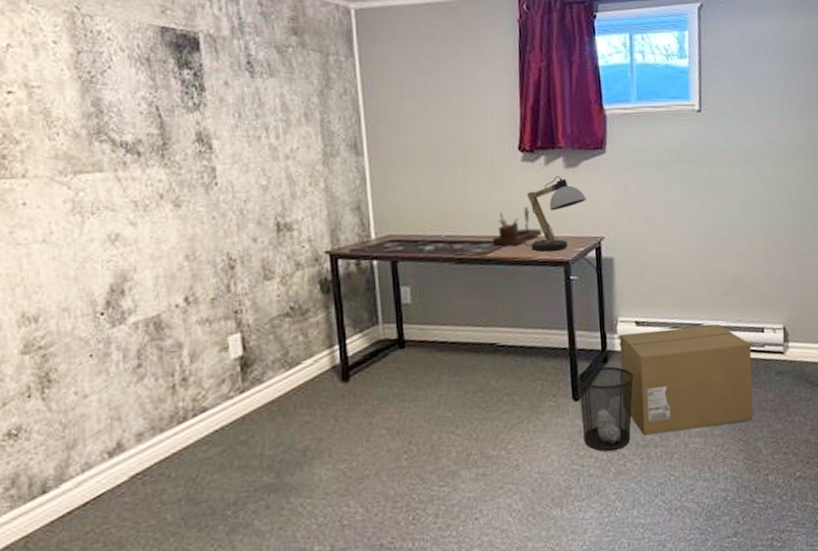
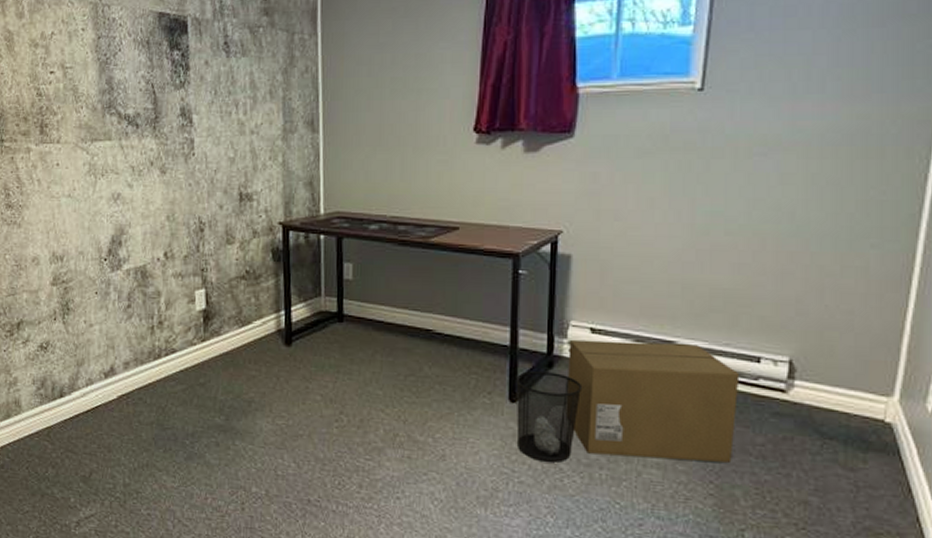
desk organizer: present [492,207,543,246] -> none [438,192,492,233]
desk lamp: present [525,176,586,252] -> none [472,161,546,241]

